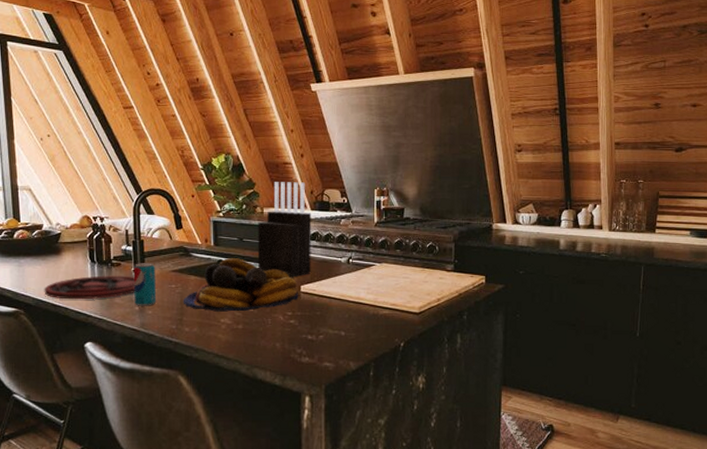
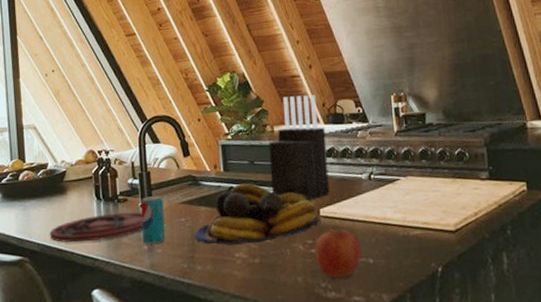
fruit: none [293,302,336,346] -> present [314,226,362,278]

